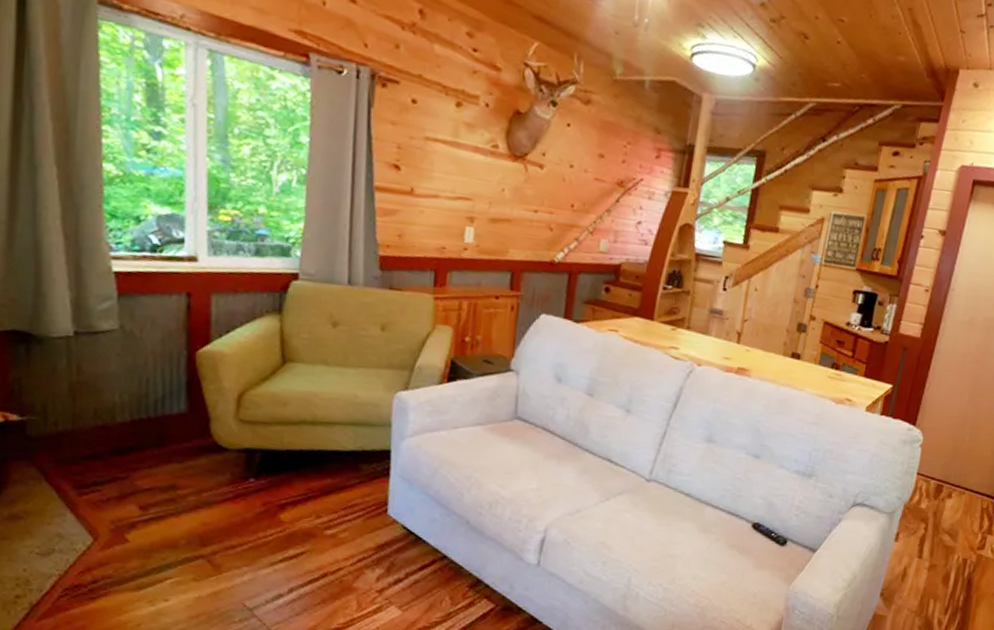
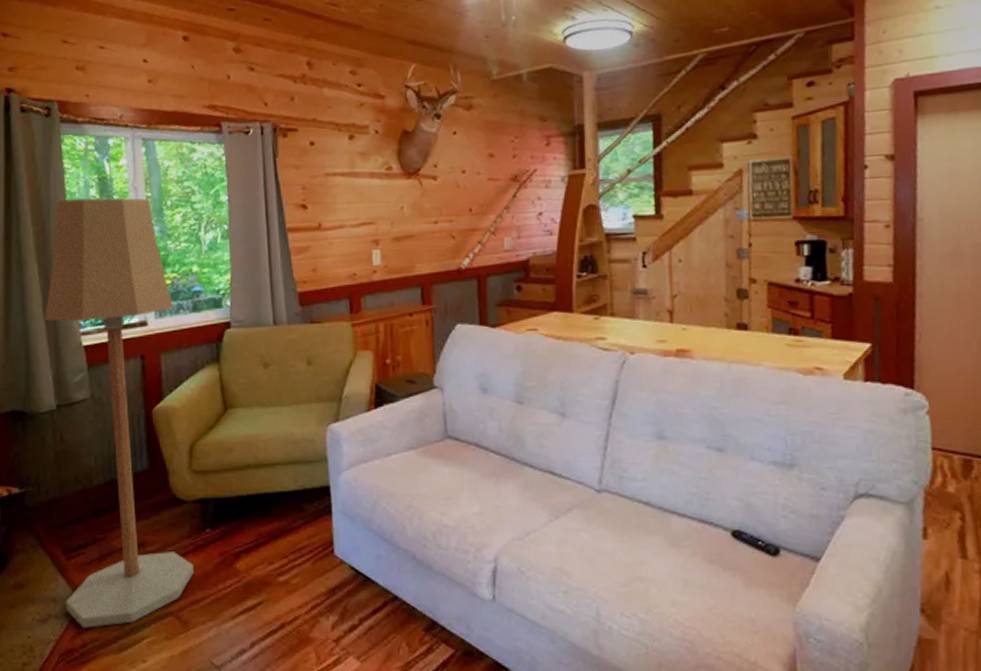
floor lamp: none [63,98,233,565] -> present [45,197,194,628]

